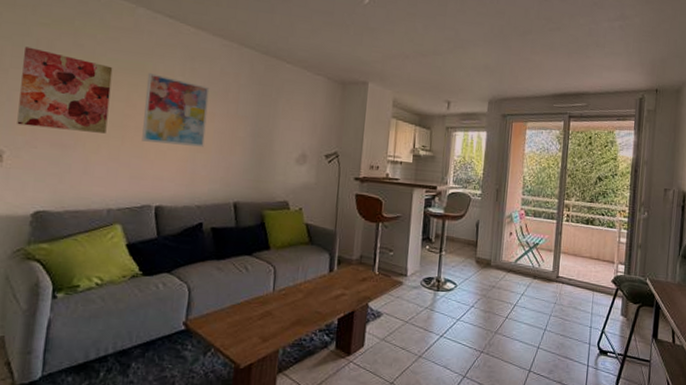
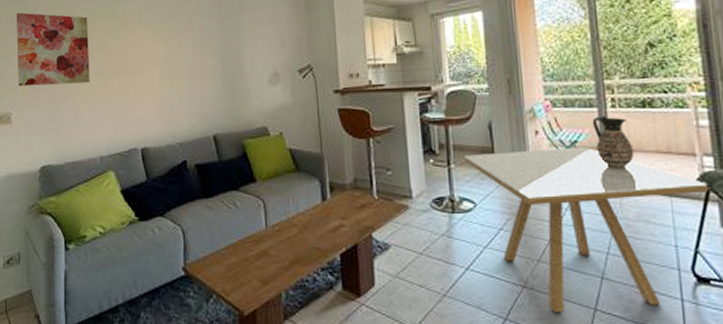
wall art: present [142,73,210,147] -> none [117,15,177,85]
dining table: none [453,245,618,372] -> present [464,146,709,312]
ceramic jug: none [550,226,576,268] -> present [592,115,635,170]

